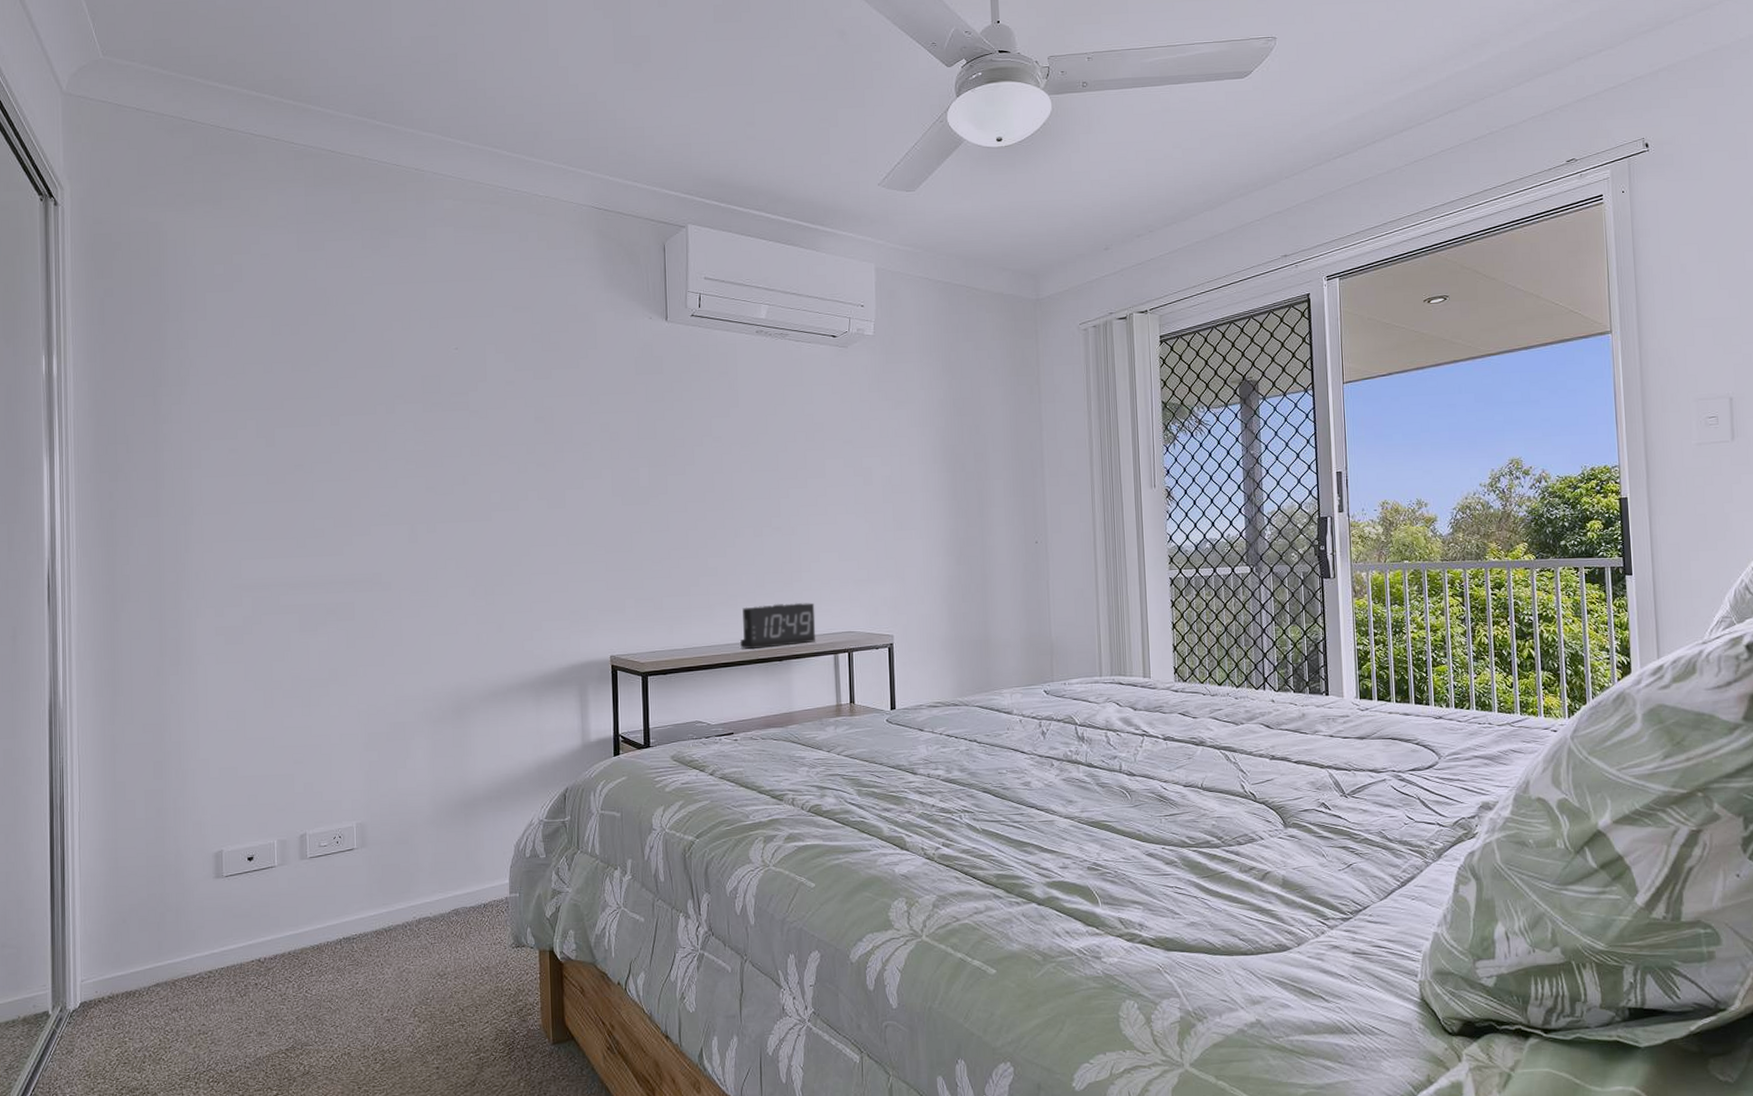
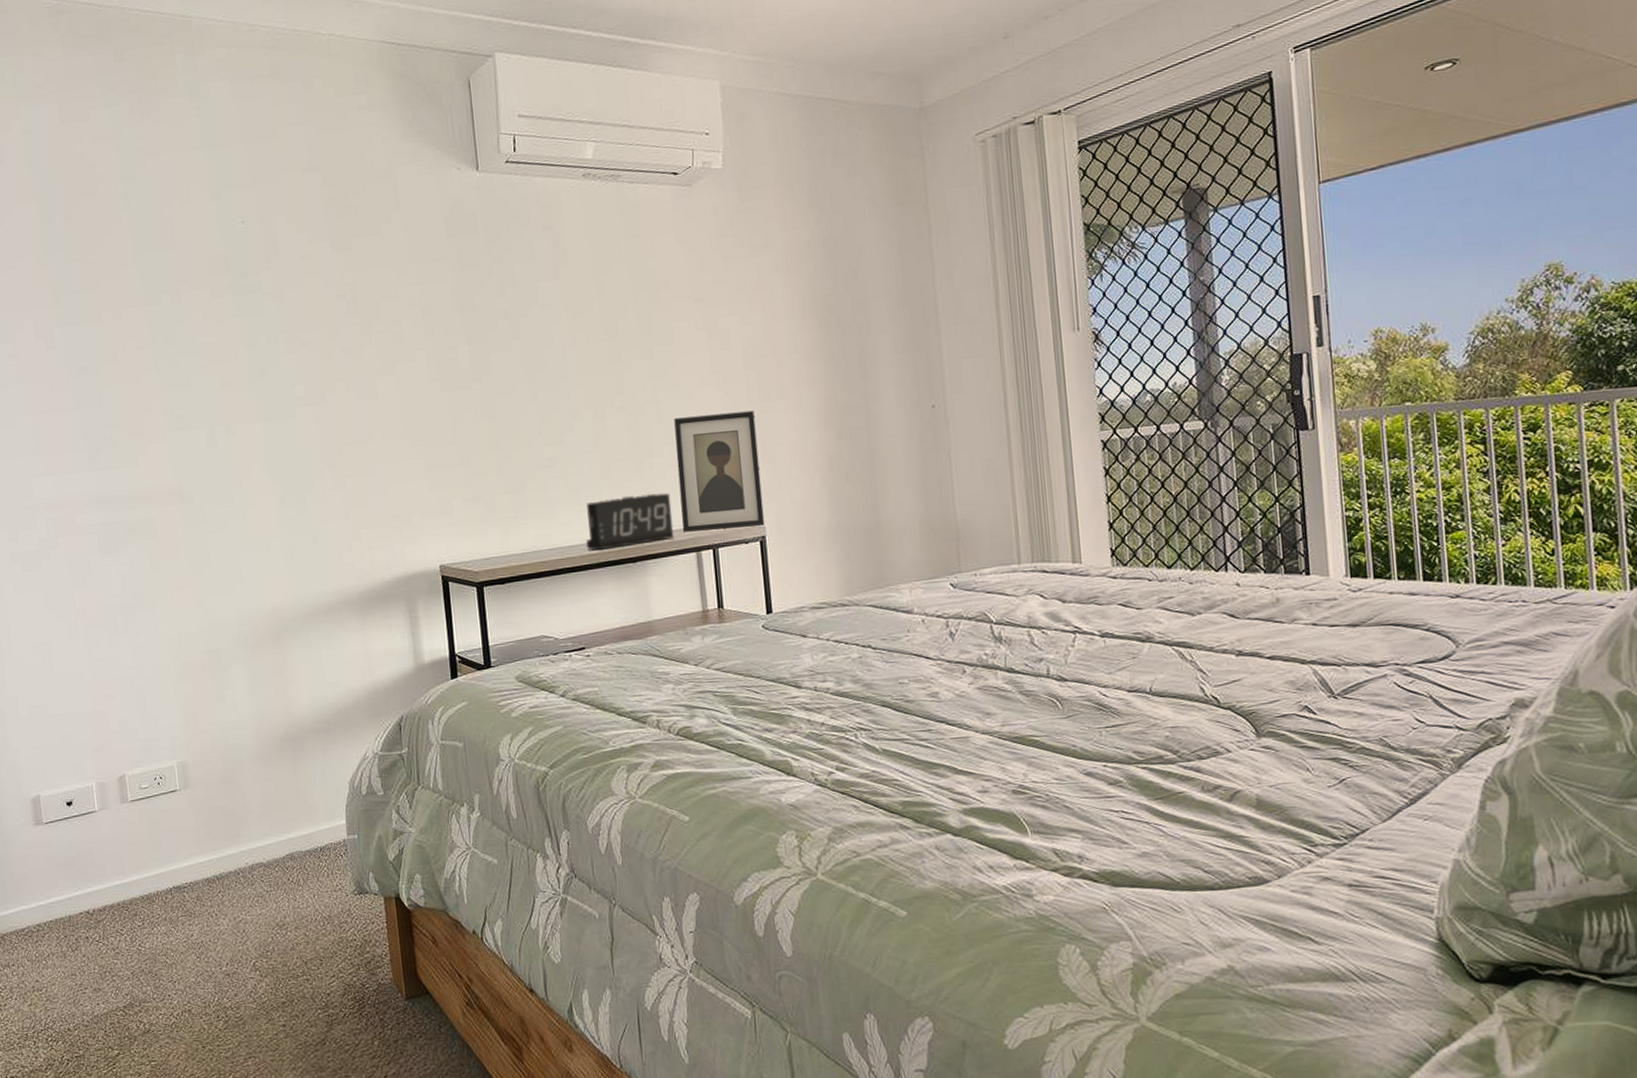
picture frame: none [821,537,893,637] -> present [674,410,765,532]

